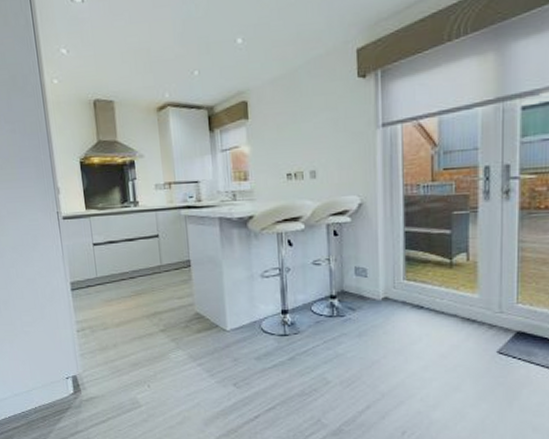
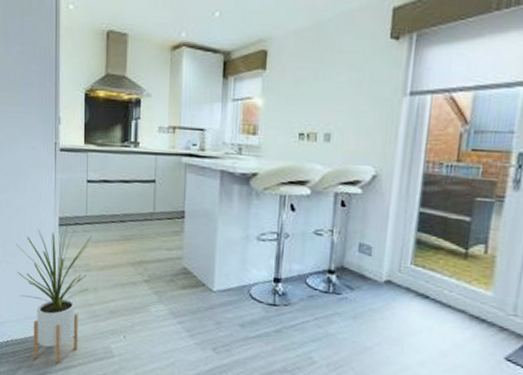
house plant: none [31,290,109,422] -> present [16,226,92,364]

